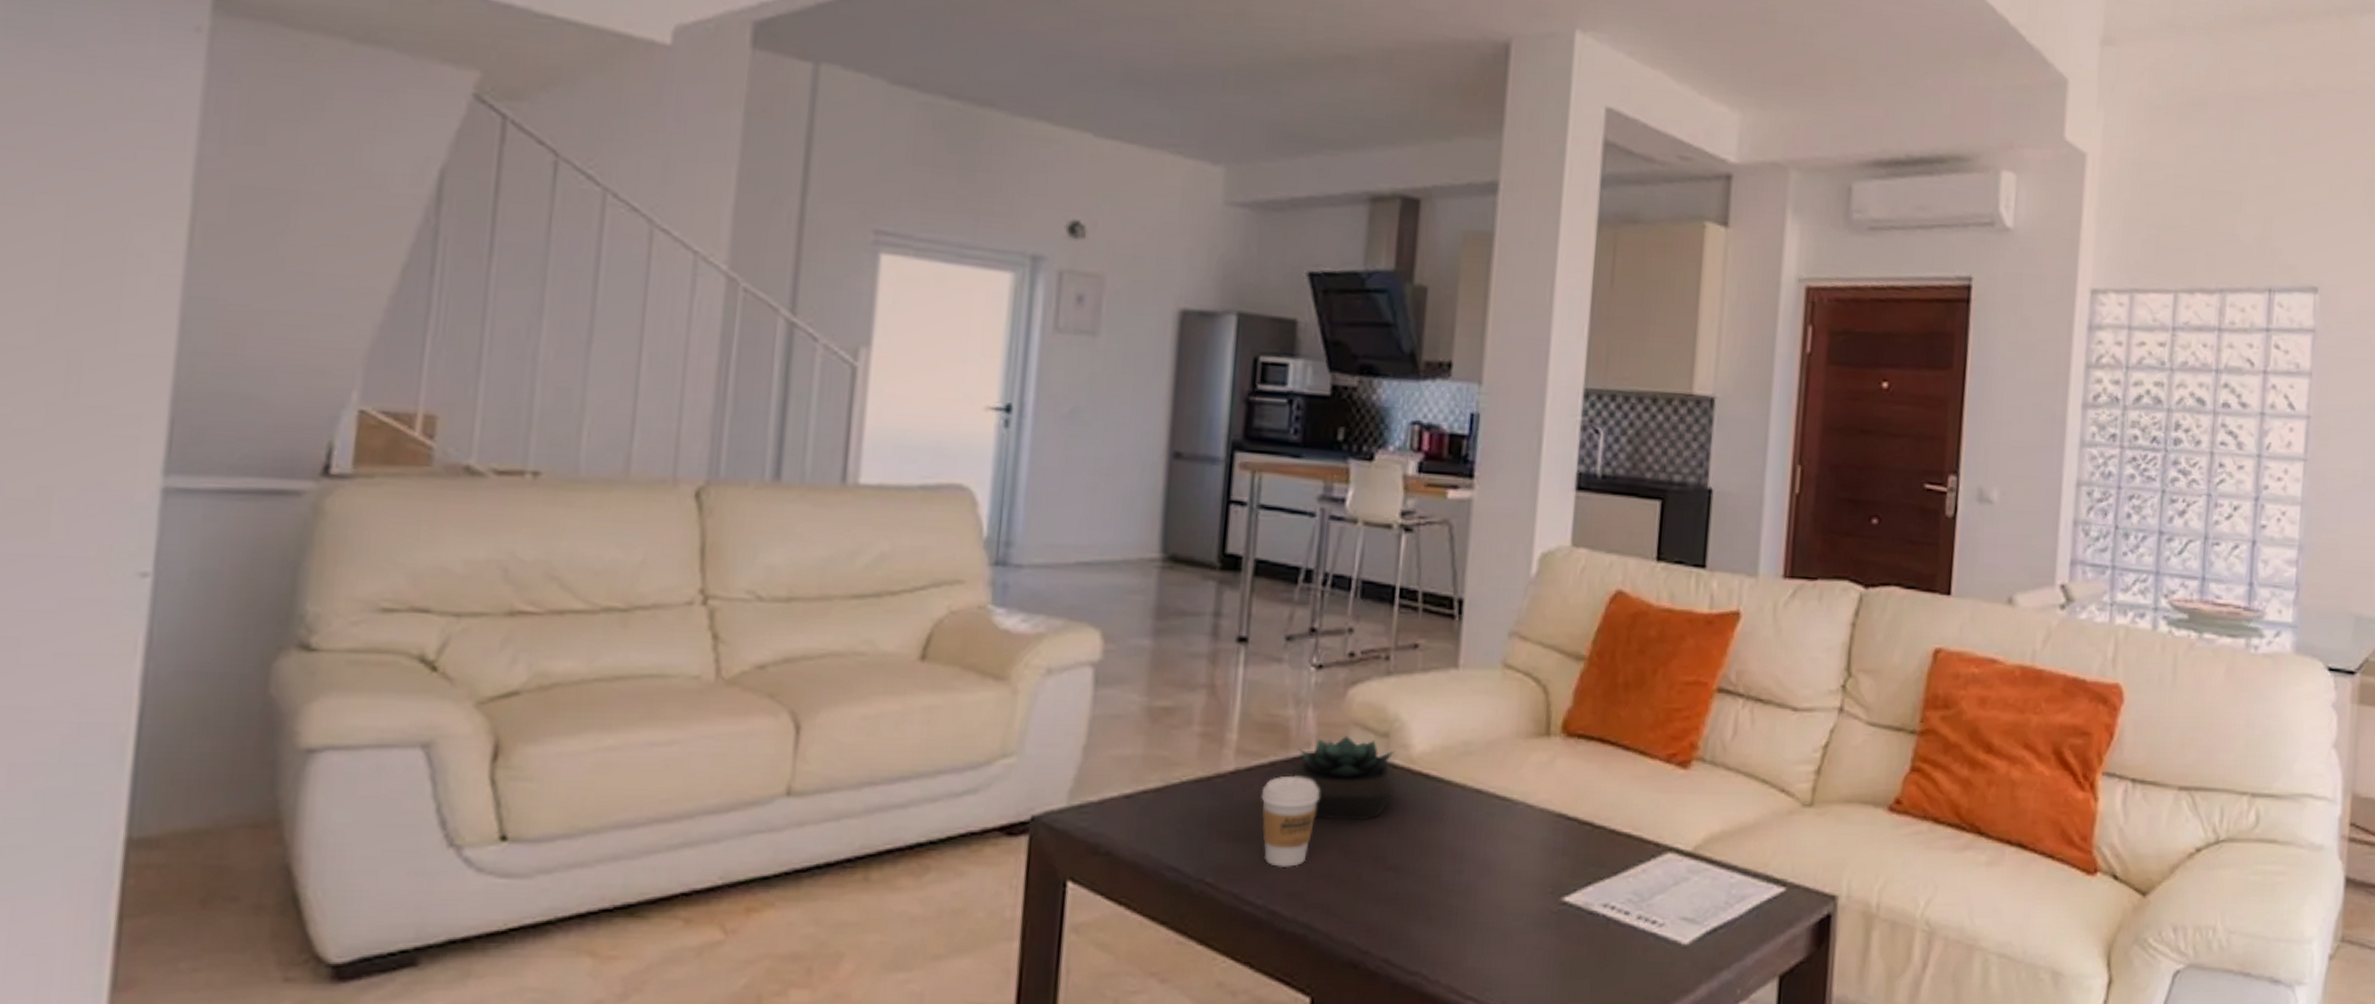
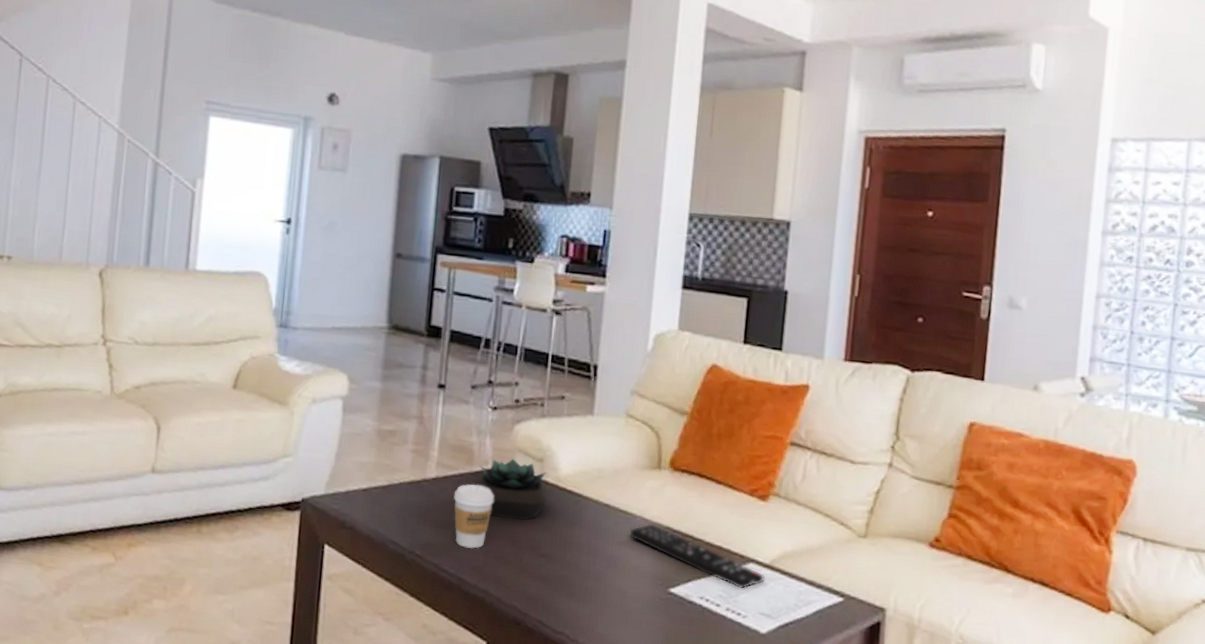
remote control: none [1509,810,1688,890] -> present [629,523,765,590]

